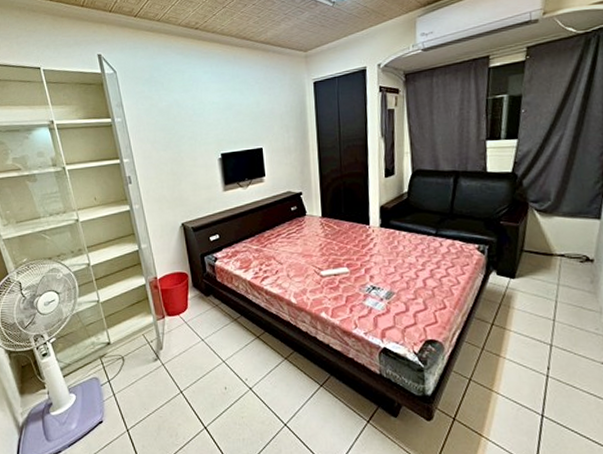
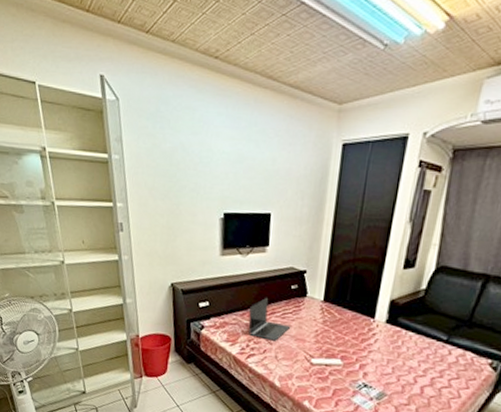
laptop: none [257,221,297,261] -> present [248,297,291,341]

